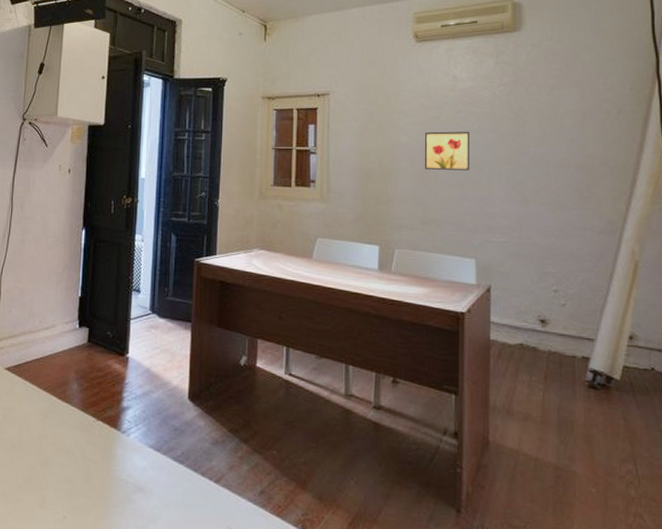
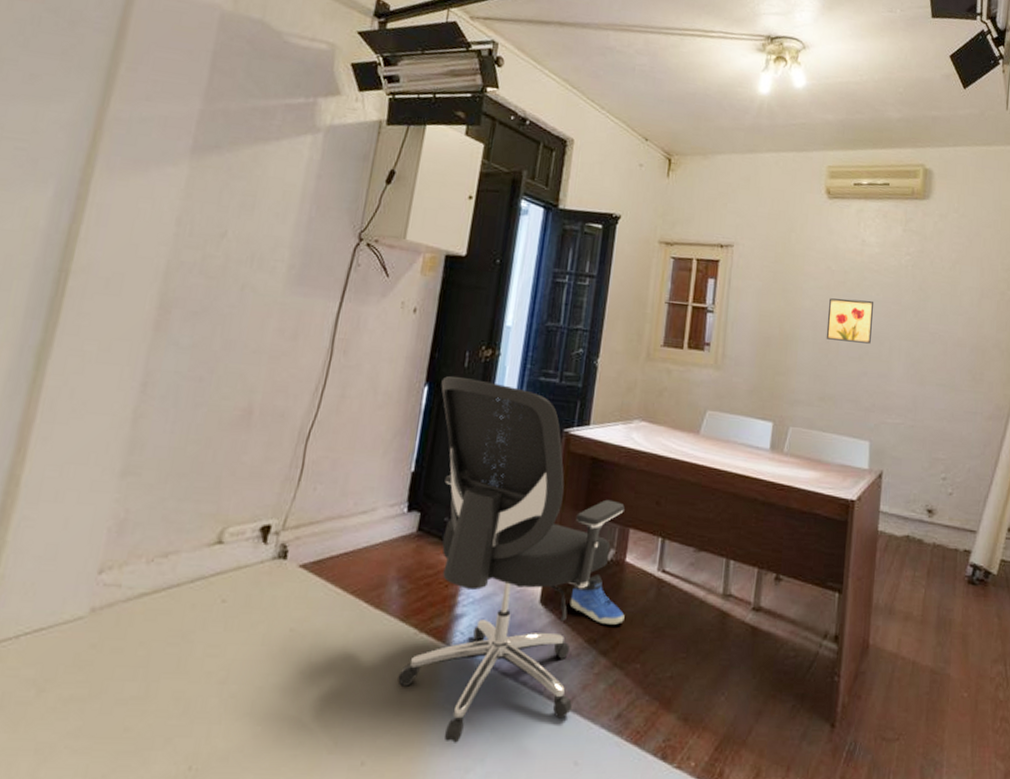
chair: none [84,220,252,506] -> present [398,376,625,743]
sneaker: none [213,377,260,418] -> present [570,575,625,625]

